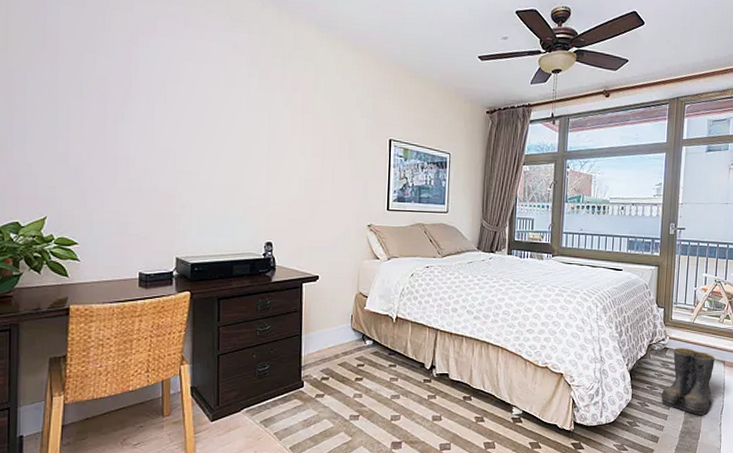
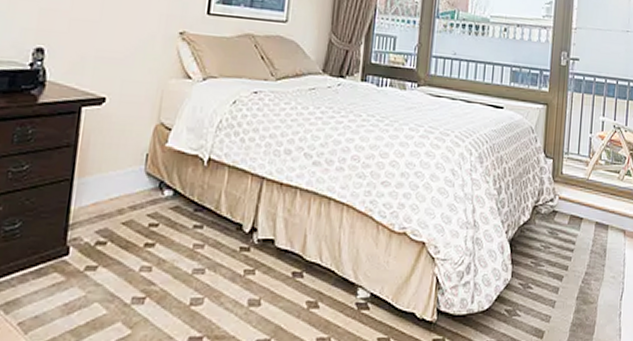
boots: present [661,348,715,415] -> none [547,211,614,301]

